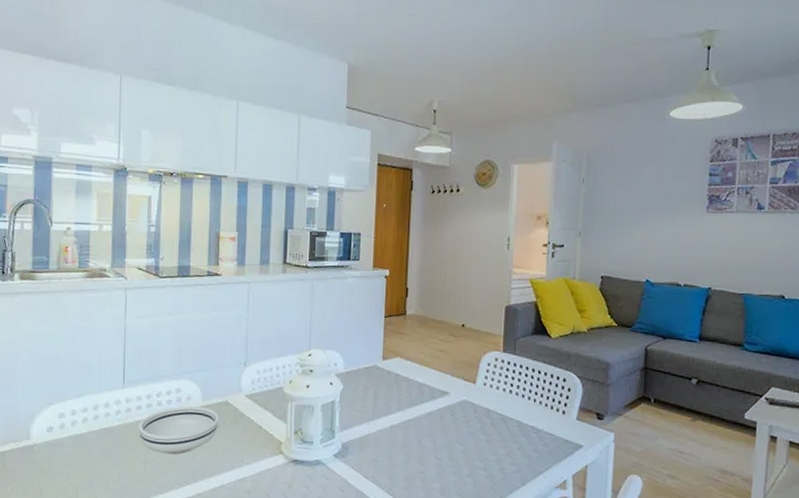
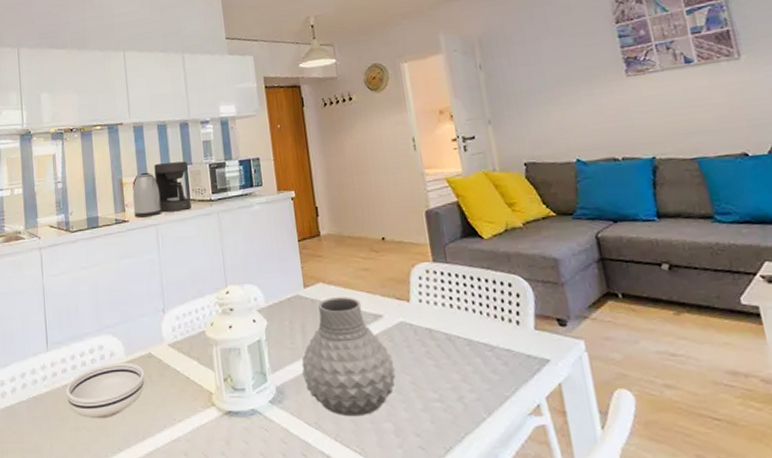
kettle: none [227,230,257,274] -> present [132,173,162,218]
coffee maker: none [253,223,288,273] -> present [154,161,191,213]
vase: none [367,371,452,475] -> present [301,297,396,417]

